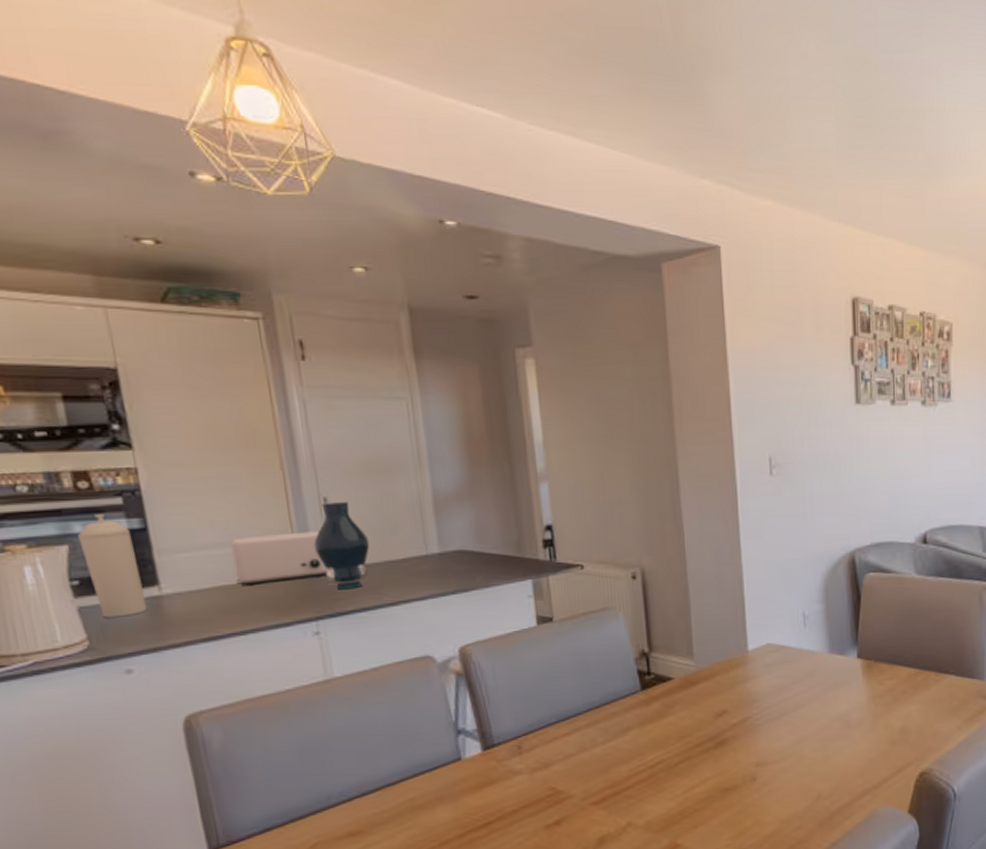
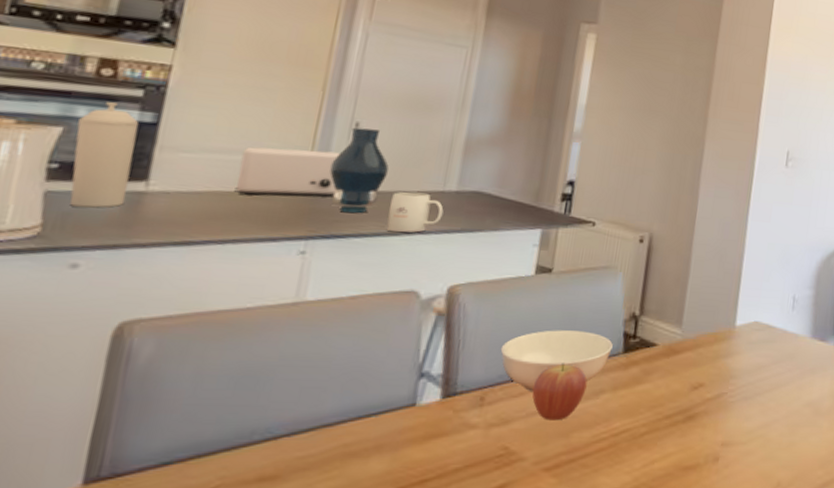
mug: none [380,559,434,603] -> present [386,192,444,233]
bowl: none [523,674,630,737] -> present [500,330,613,392]
fruit: none [563,706,614,760] -> present [532,363,588,421]

